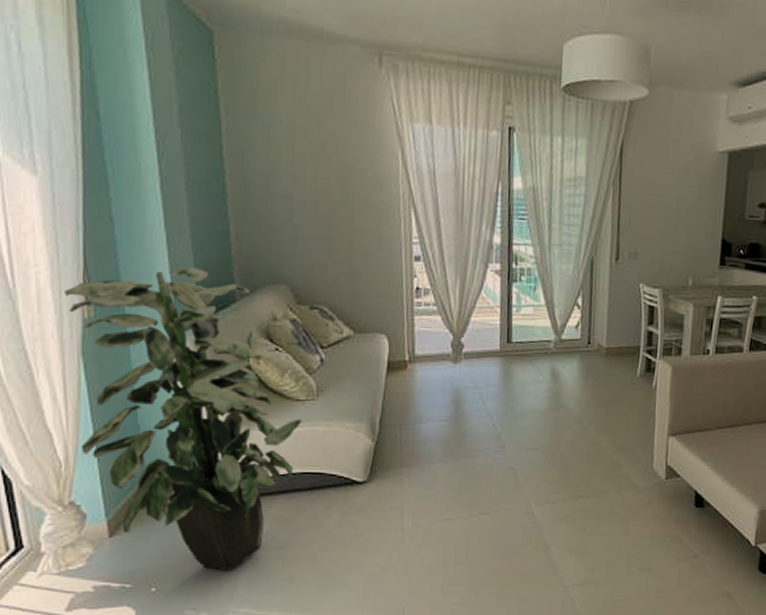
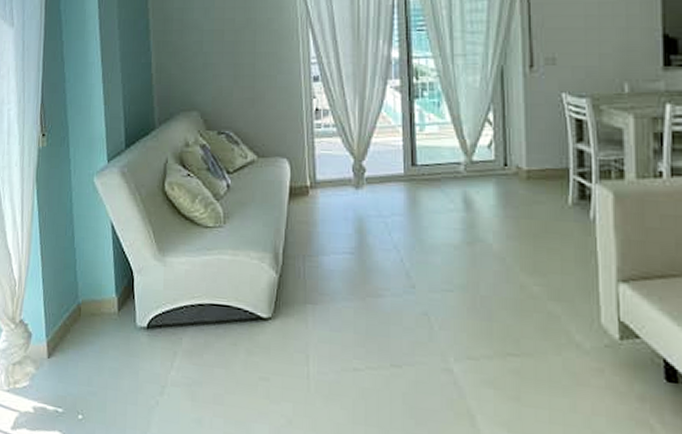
indoor plant: present [65,267,301,571] -> none [27,99,210,405]

